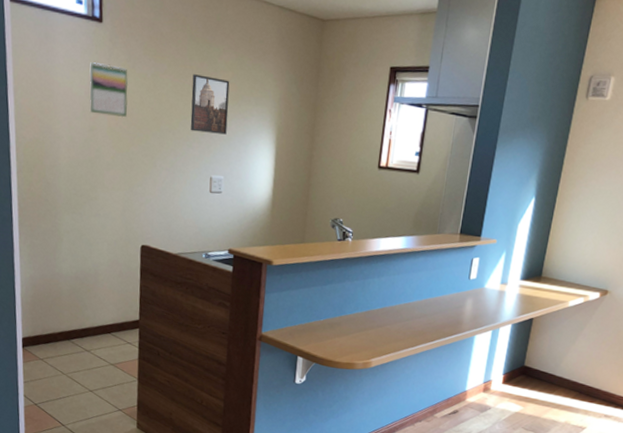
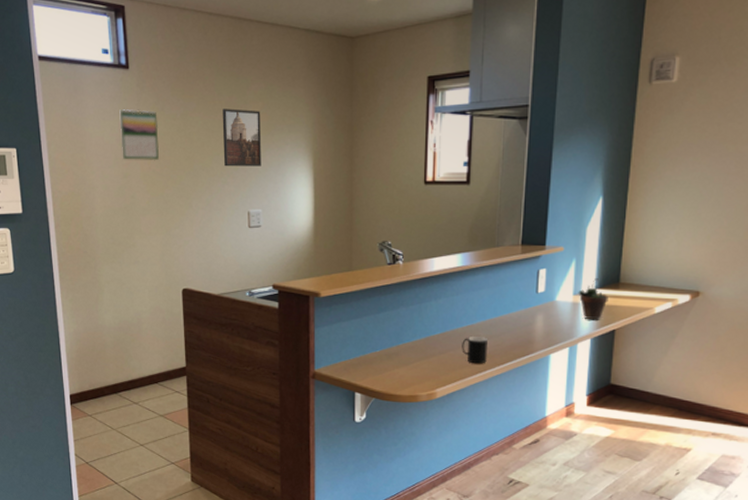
cup: none [398,314,422,340] -> present [462,337,487,364]
succulent plant: none [505,270,531,309] -> present [578,278,608,320]

